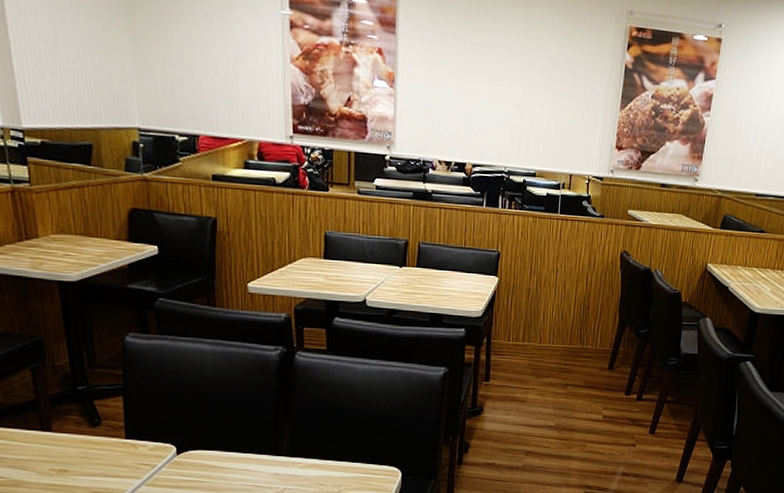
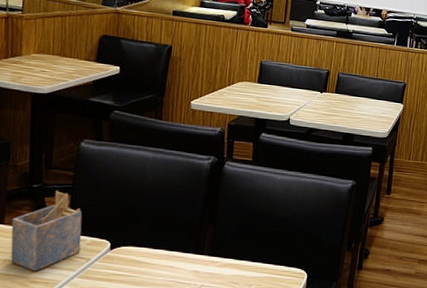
napkin holder: none [59,392,143,481] -> present [10,191,82,272]

